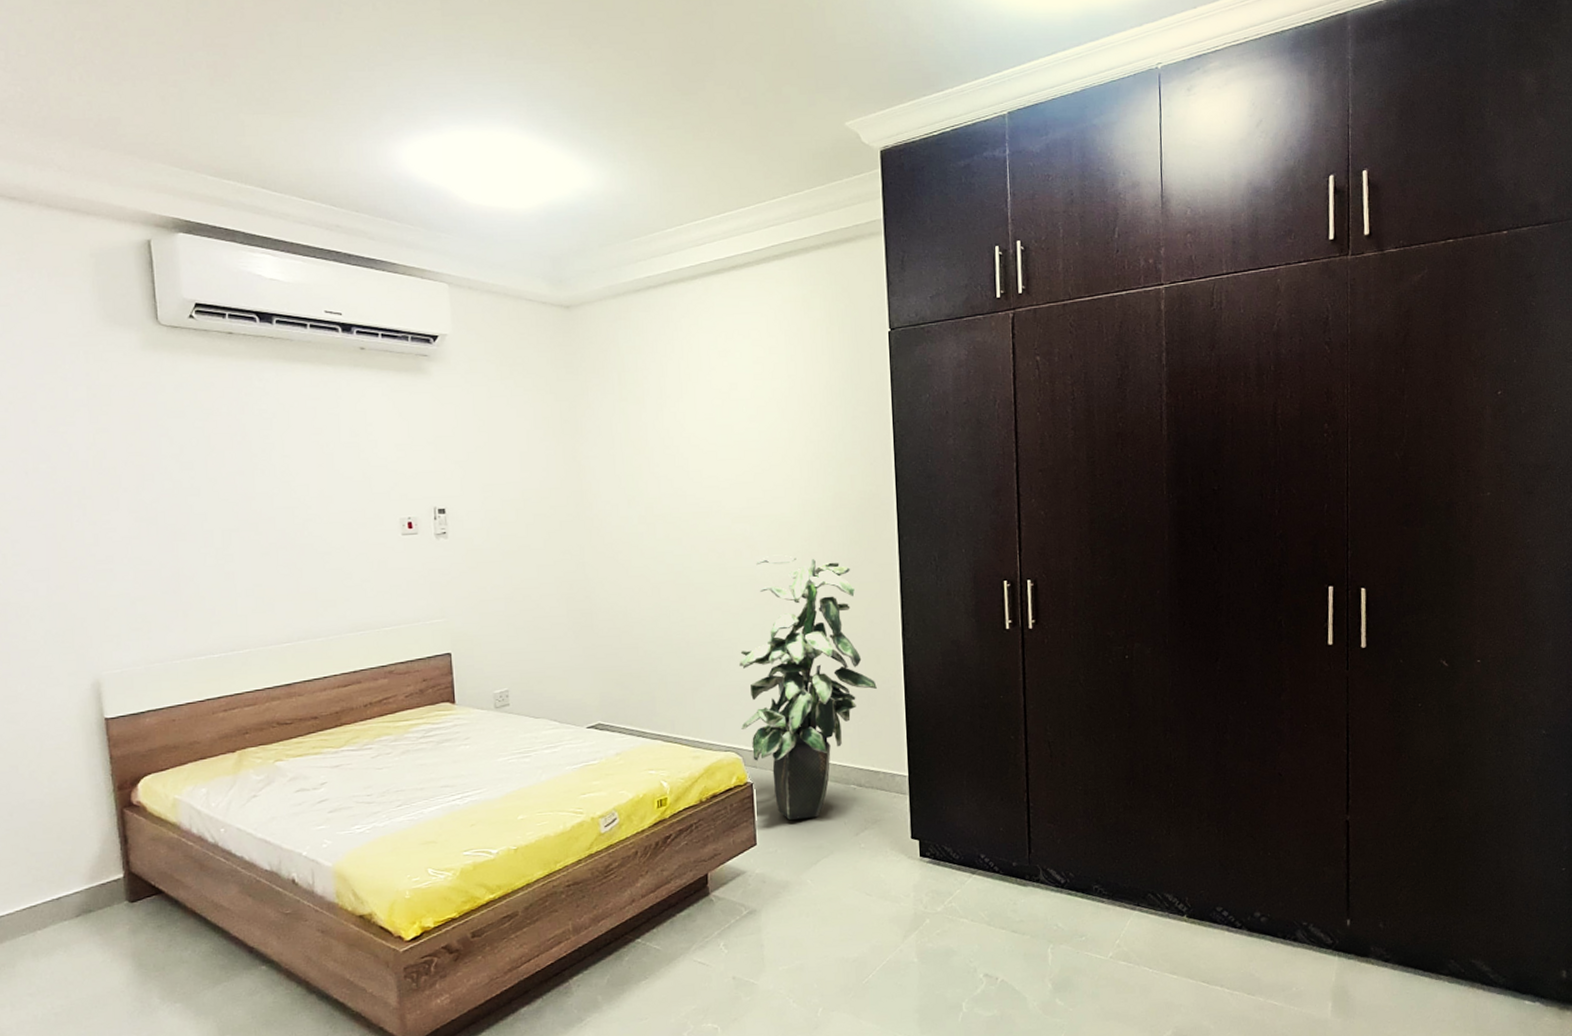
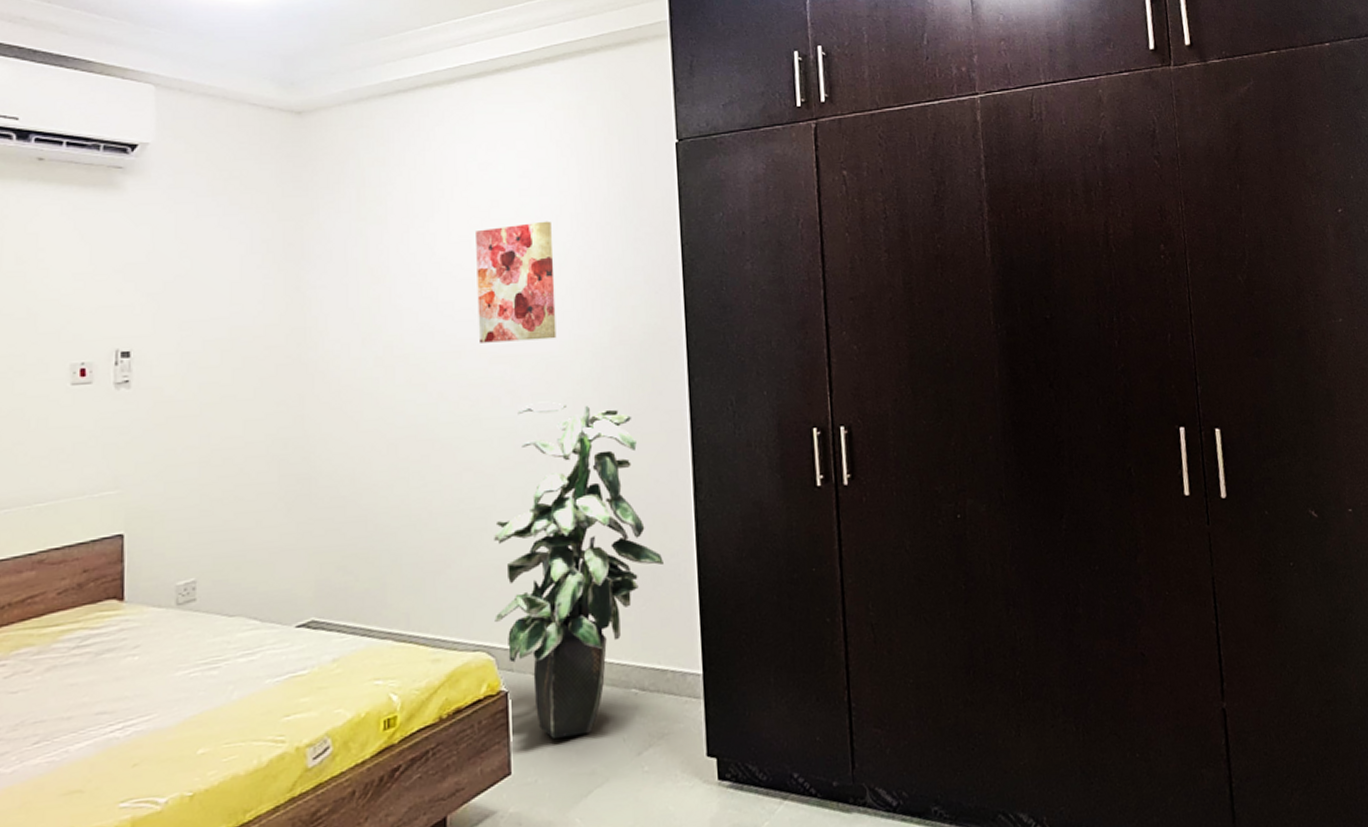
wall art: none [718,401,787,505] -> present [476,221,557,343]

